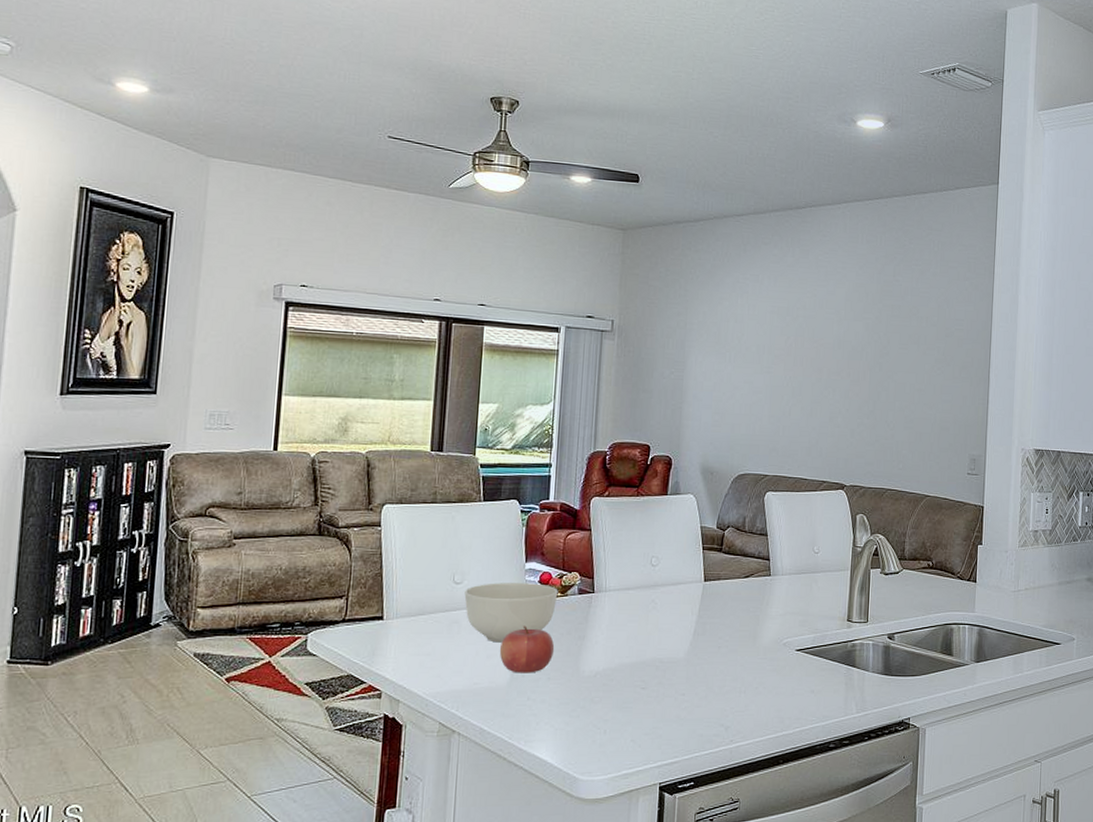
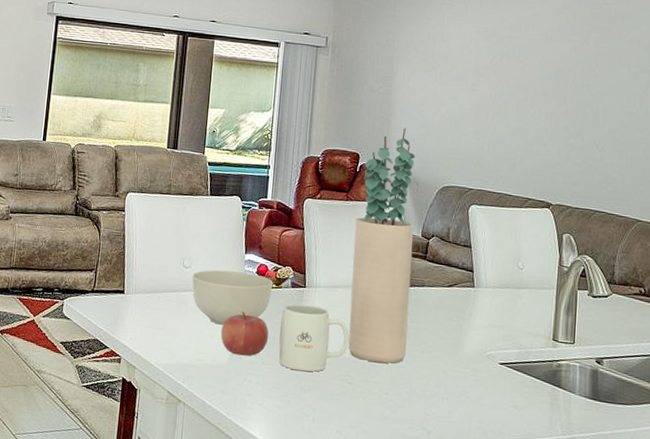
mug: none [566,610,643,682] -> present [278,304,350,372]
vase: none [641,415,710,664] -> present [348,128,416,364]

